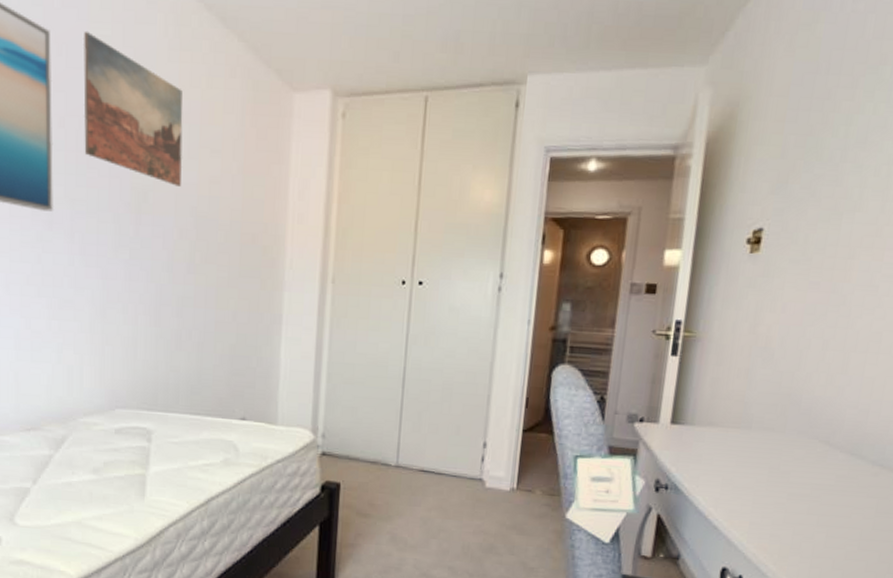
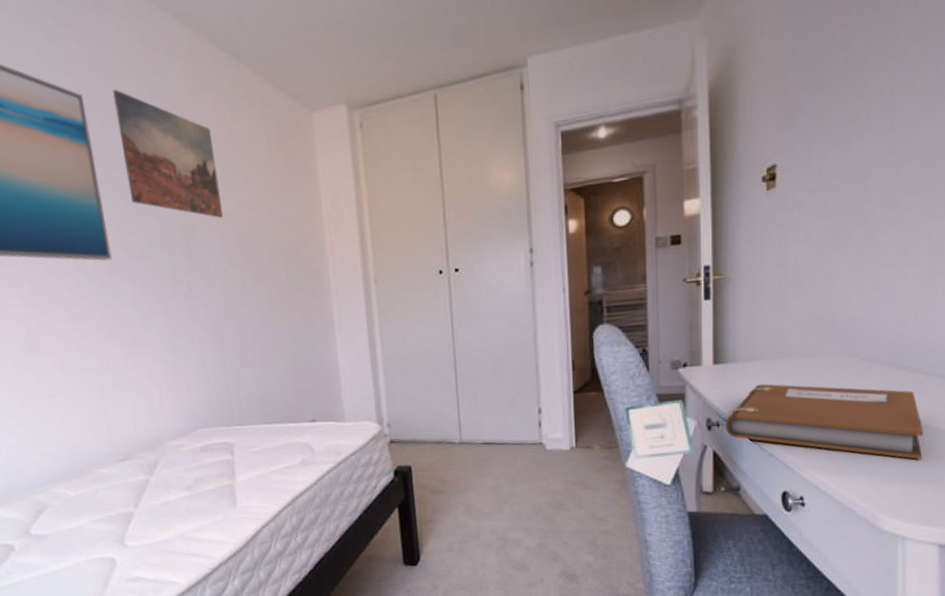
notebook: none [673,452,873,554] -> present [726,383,924,460]

